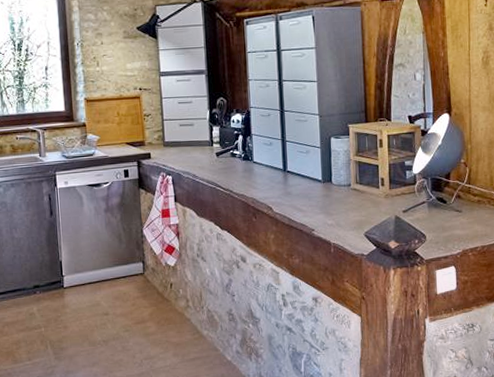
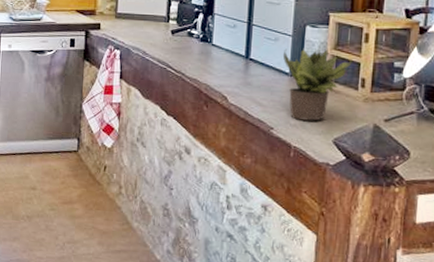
potted plant: none [315,153,372,220] -> present [283,45,352,121]

